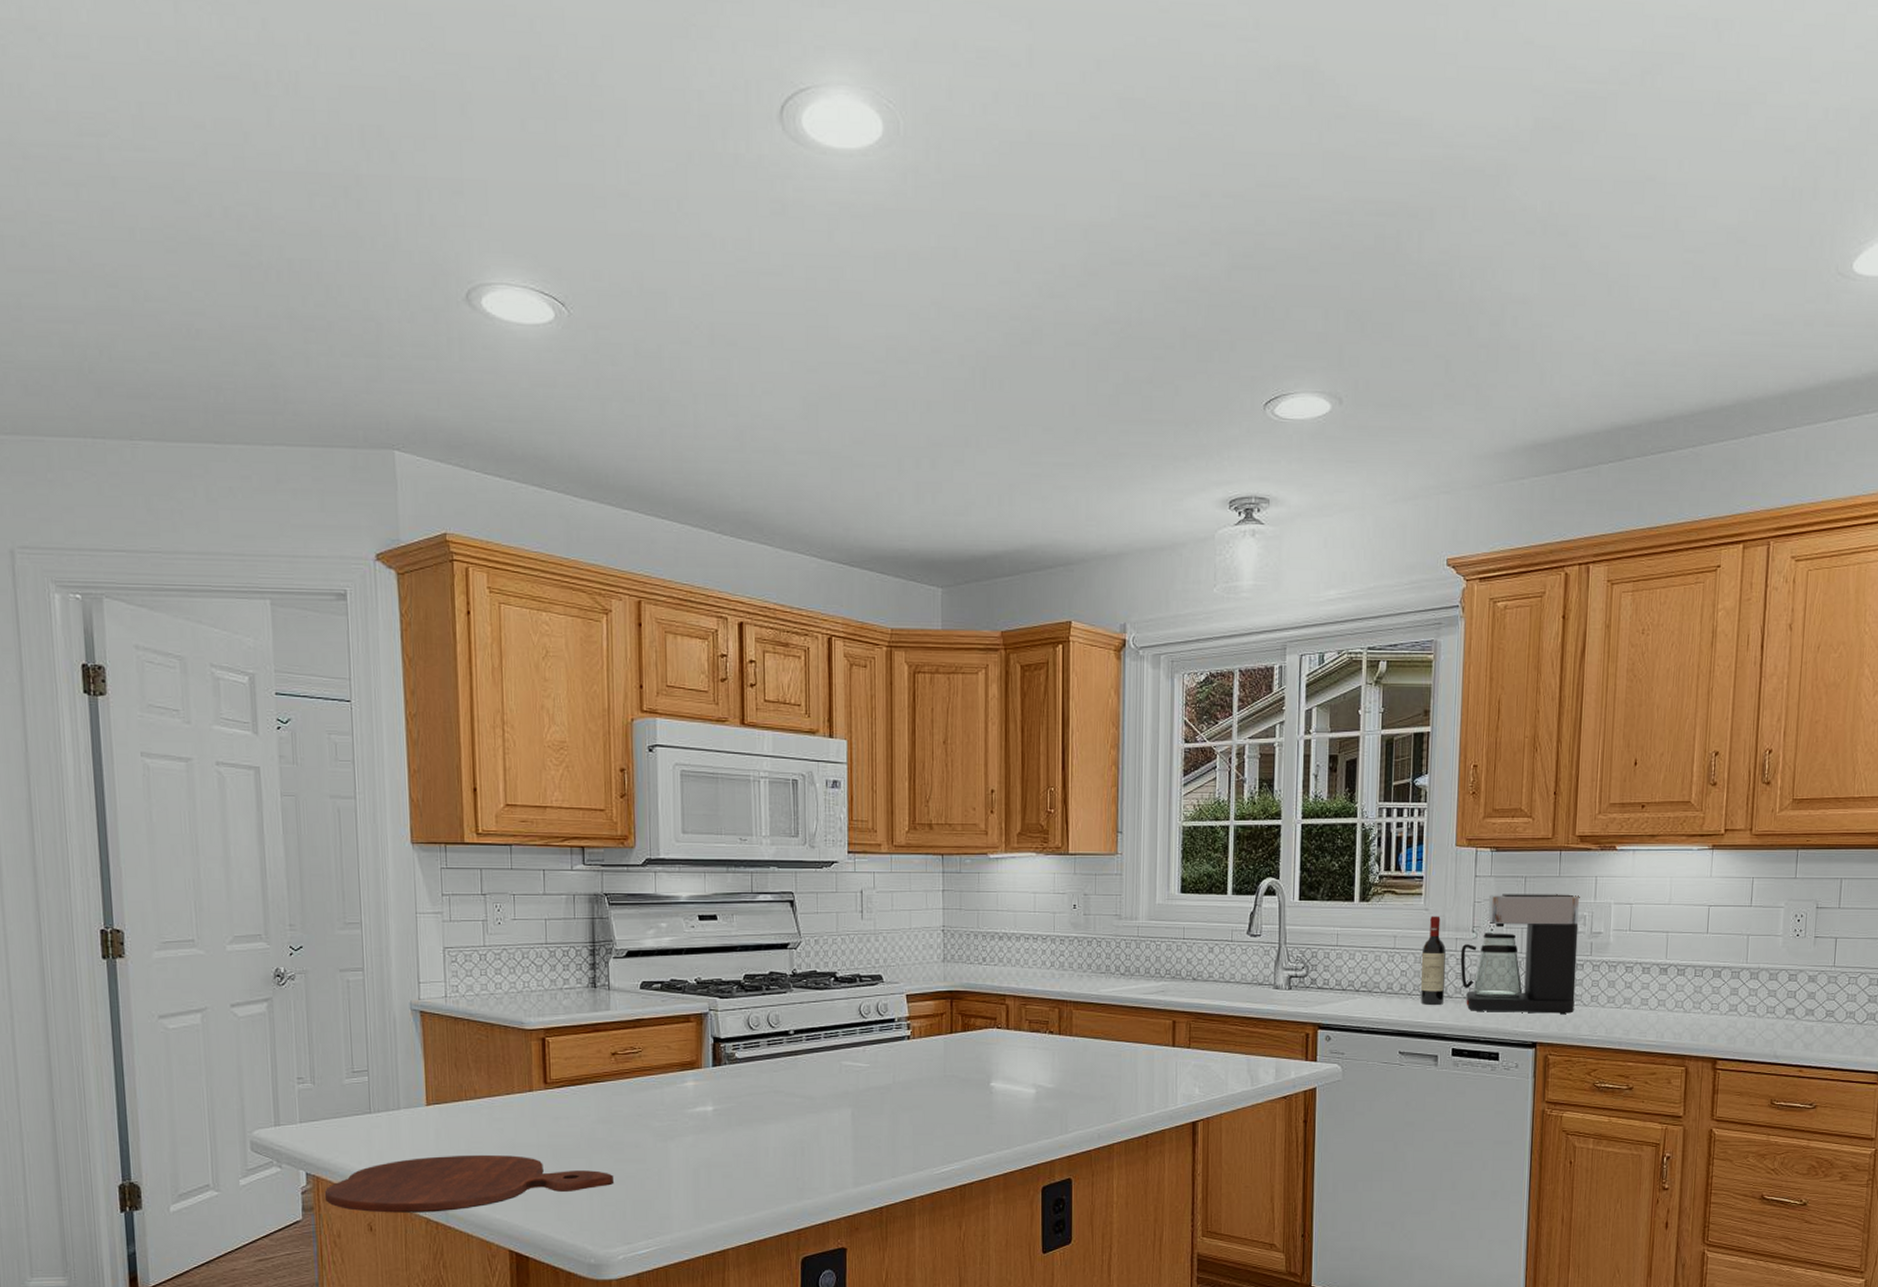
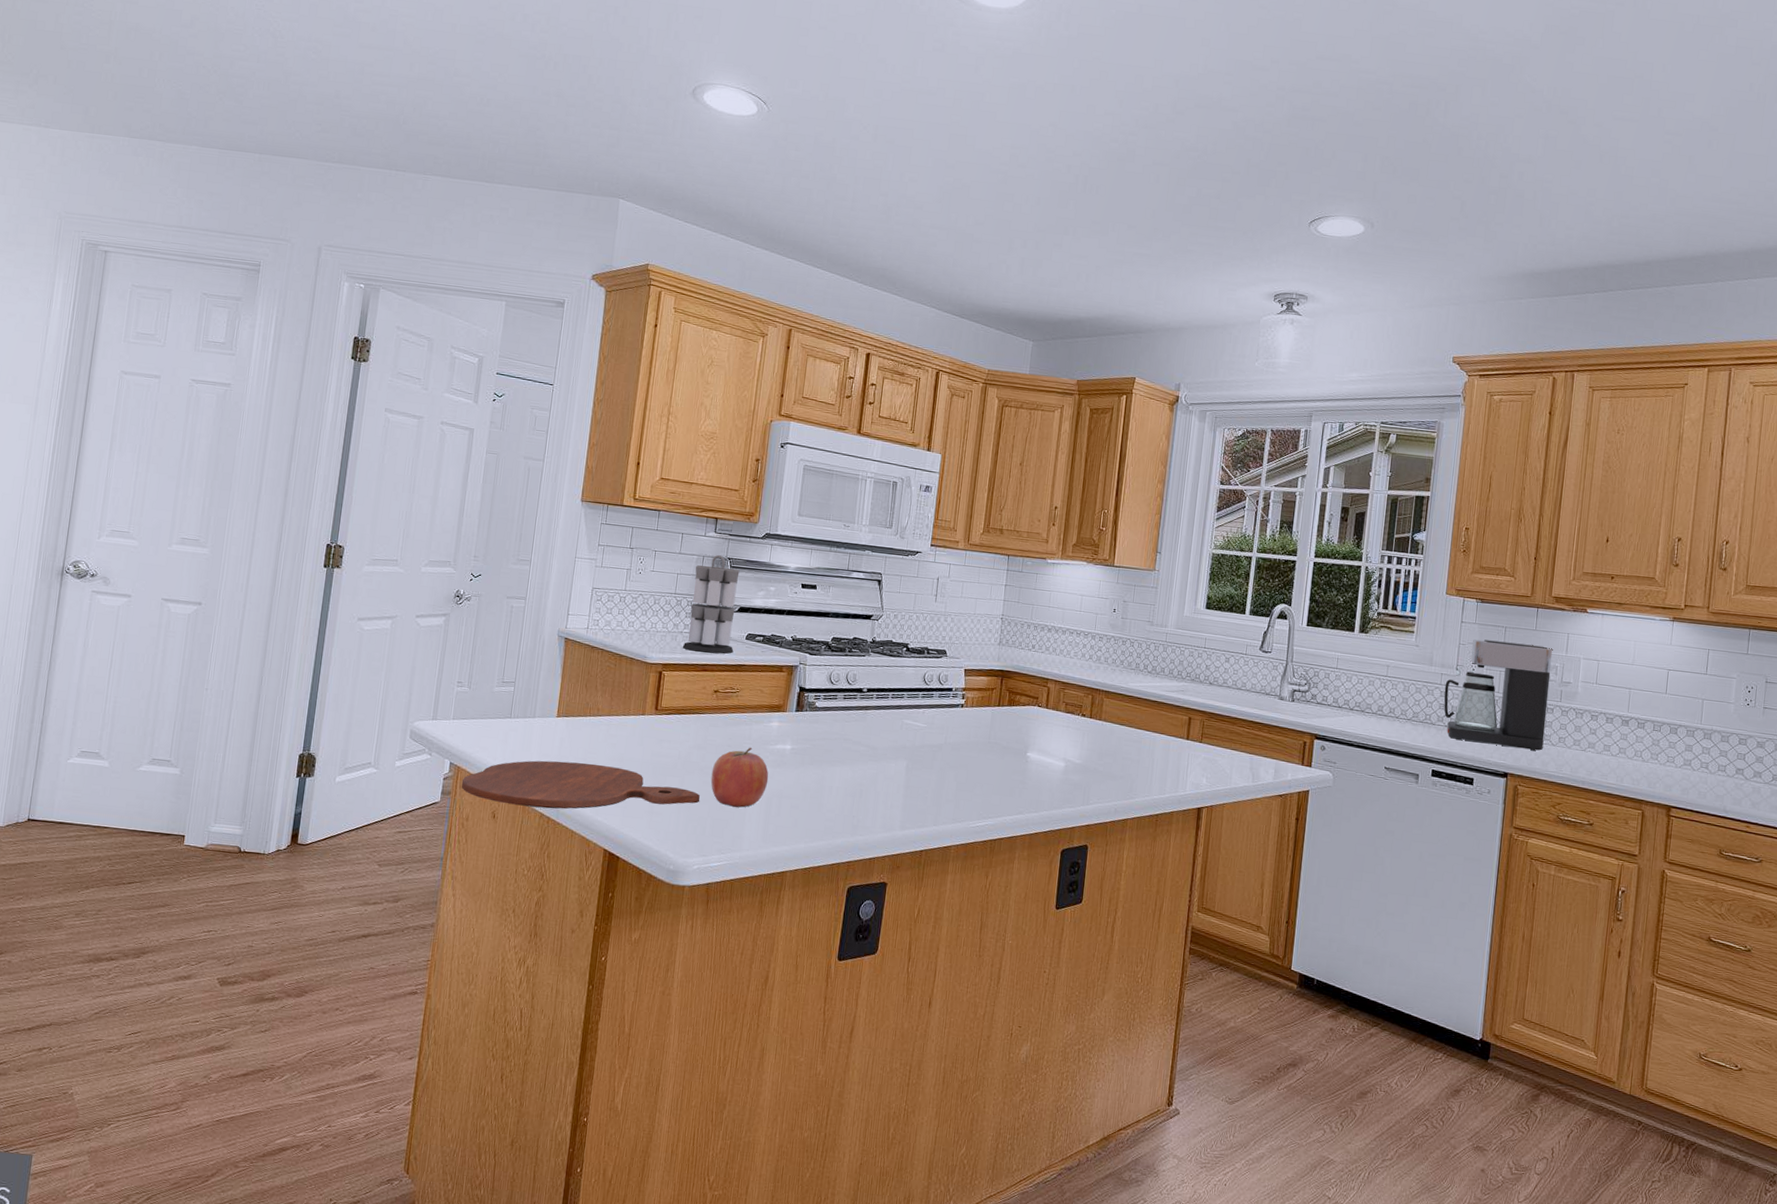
spice rack: none [565,892,628,1009] -> present [682,555,740,654]
fruit: none [623,1114,692,1184] -> present [710,747,769,808]
wine bottle: present [1420,916,1447,1006] -> none [1407,652,1433,731]

